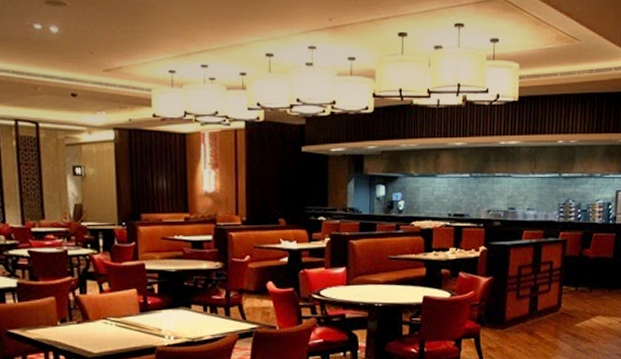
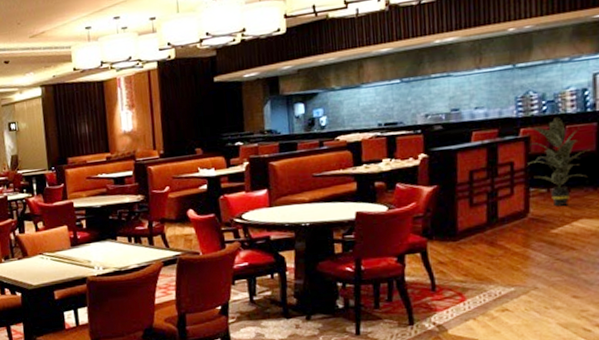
indoor plant: none [562,225,609,304] -> present [526,117,591,207]

